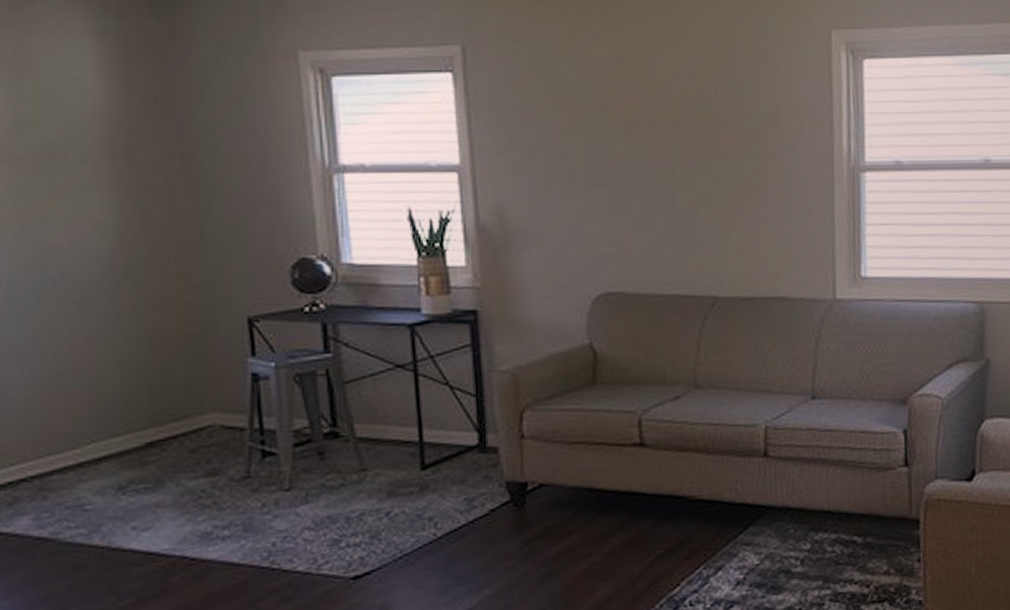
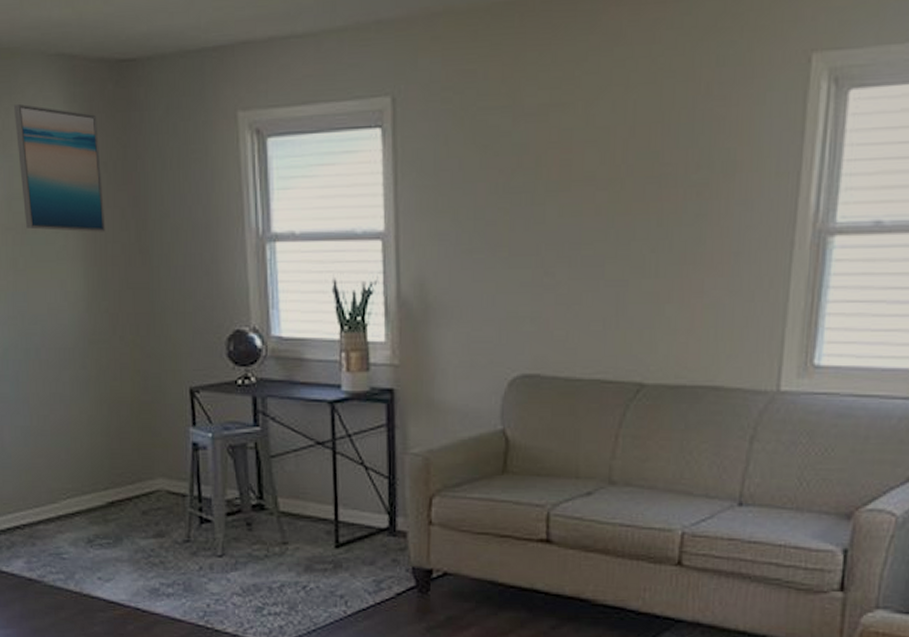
wall art: none [27,32,144,162] -> present [13,103,106,232]

